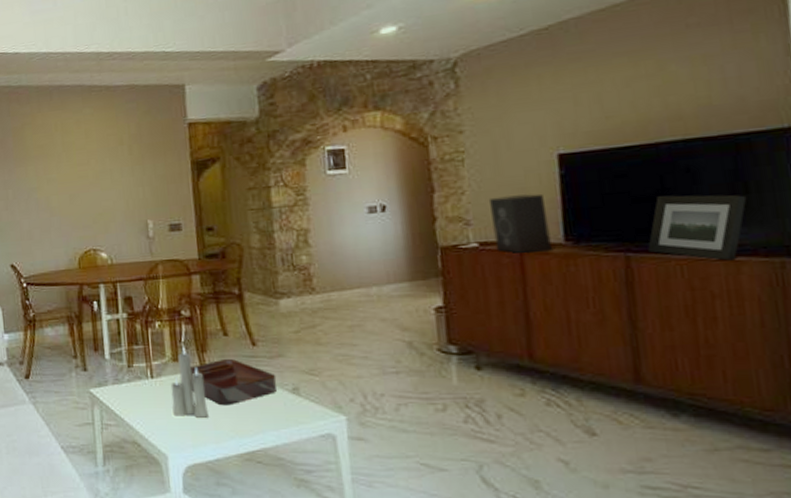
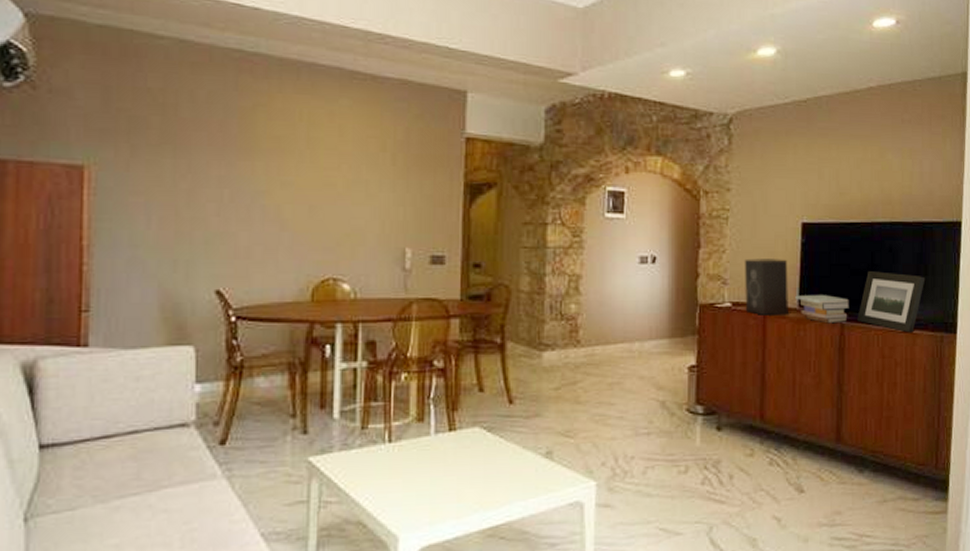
candle: present [170,347,208,418] -> none [409,404,452,490]
decorative tray: present [190,358,278,406] -> none [437,418,531,474]
books: none [559,226,635,257] -> present [795,295,849,324]

